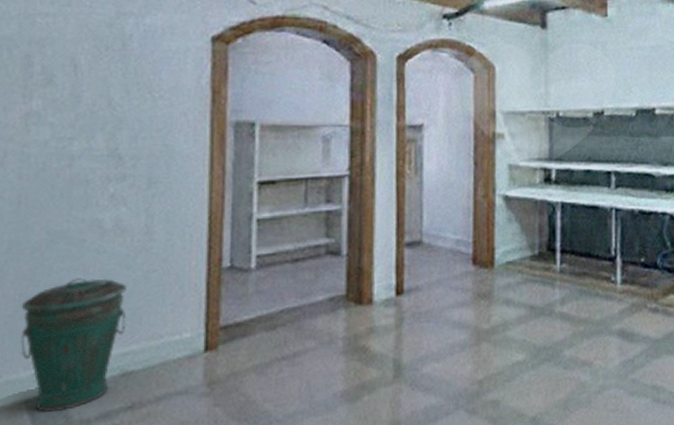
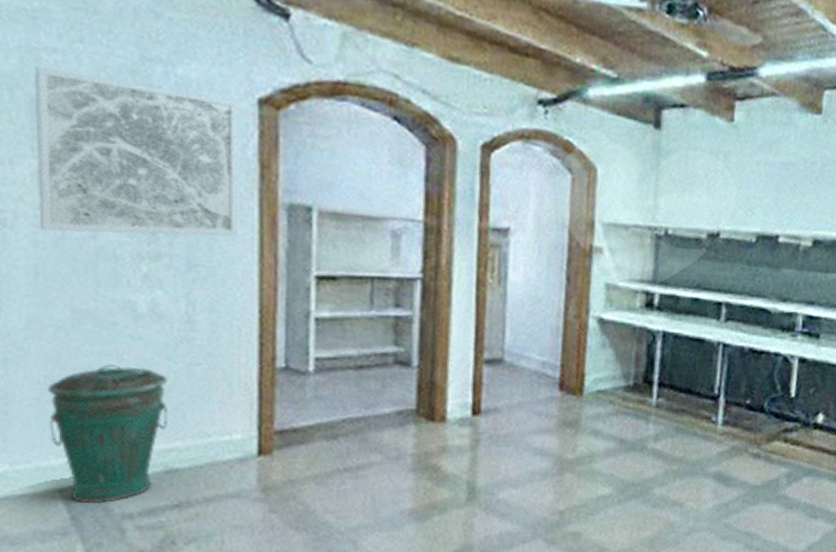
wall art: none [24,28,195,164] -> present [35,66,239,237]

